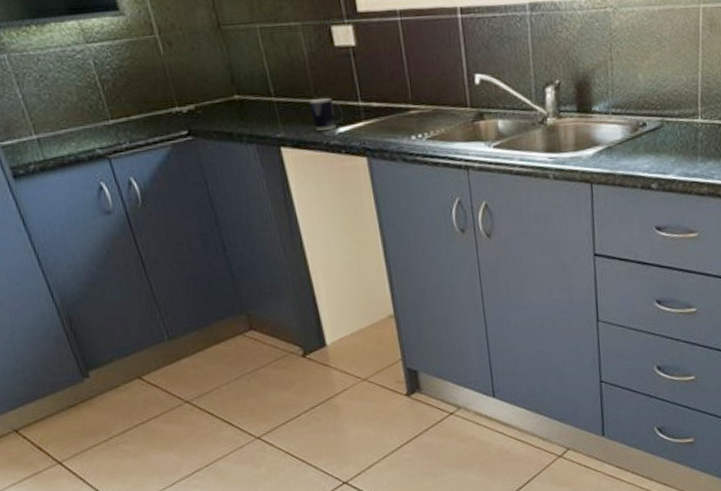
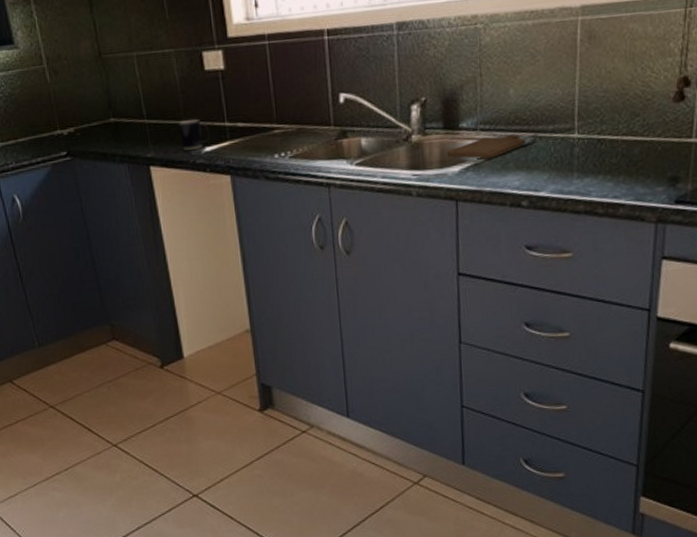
chopping board: none [581,118,655,143] -> present [447,134,526,159]

